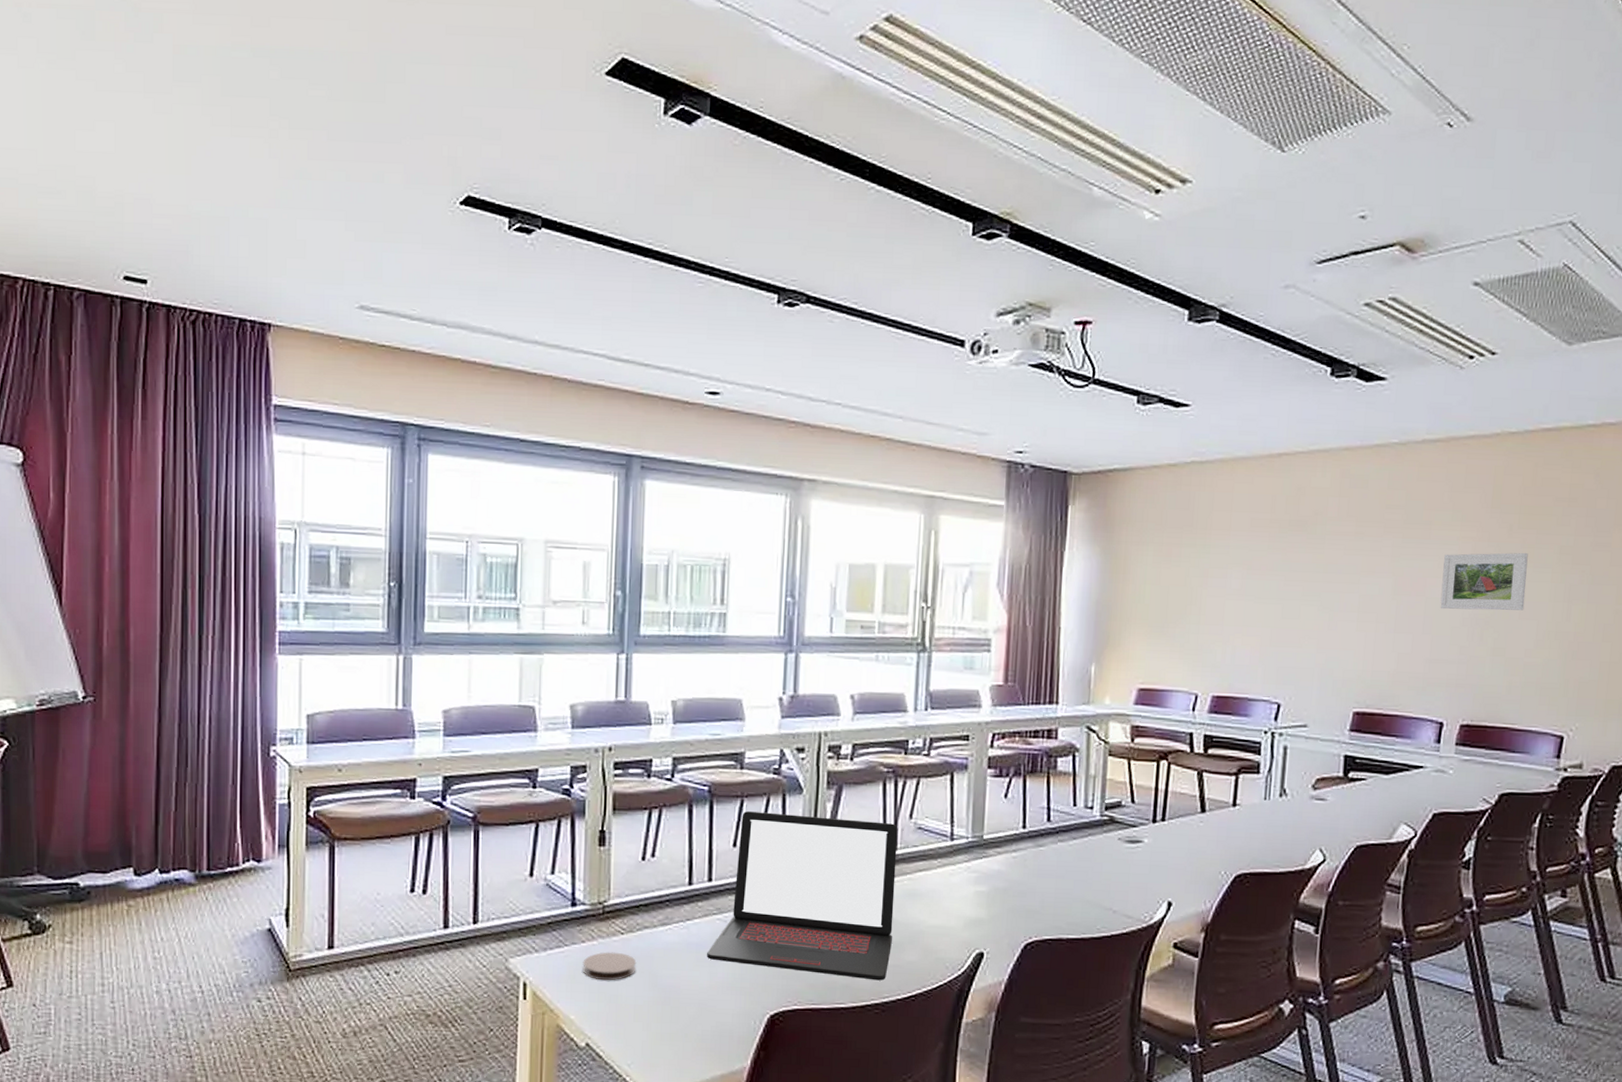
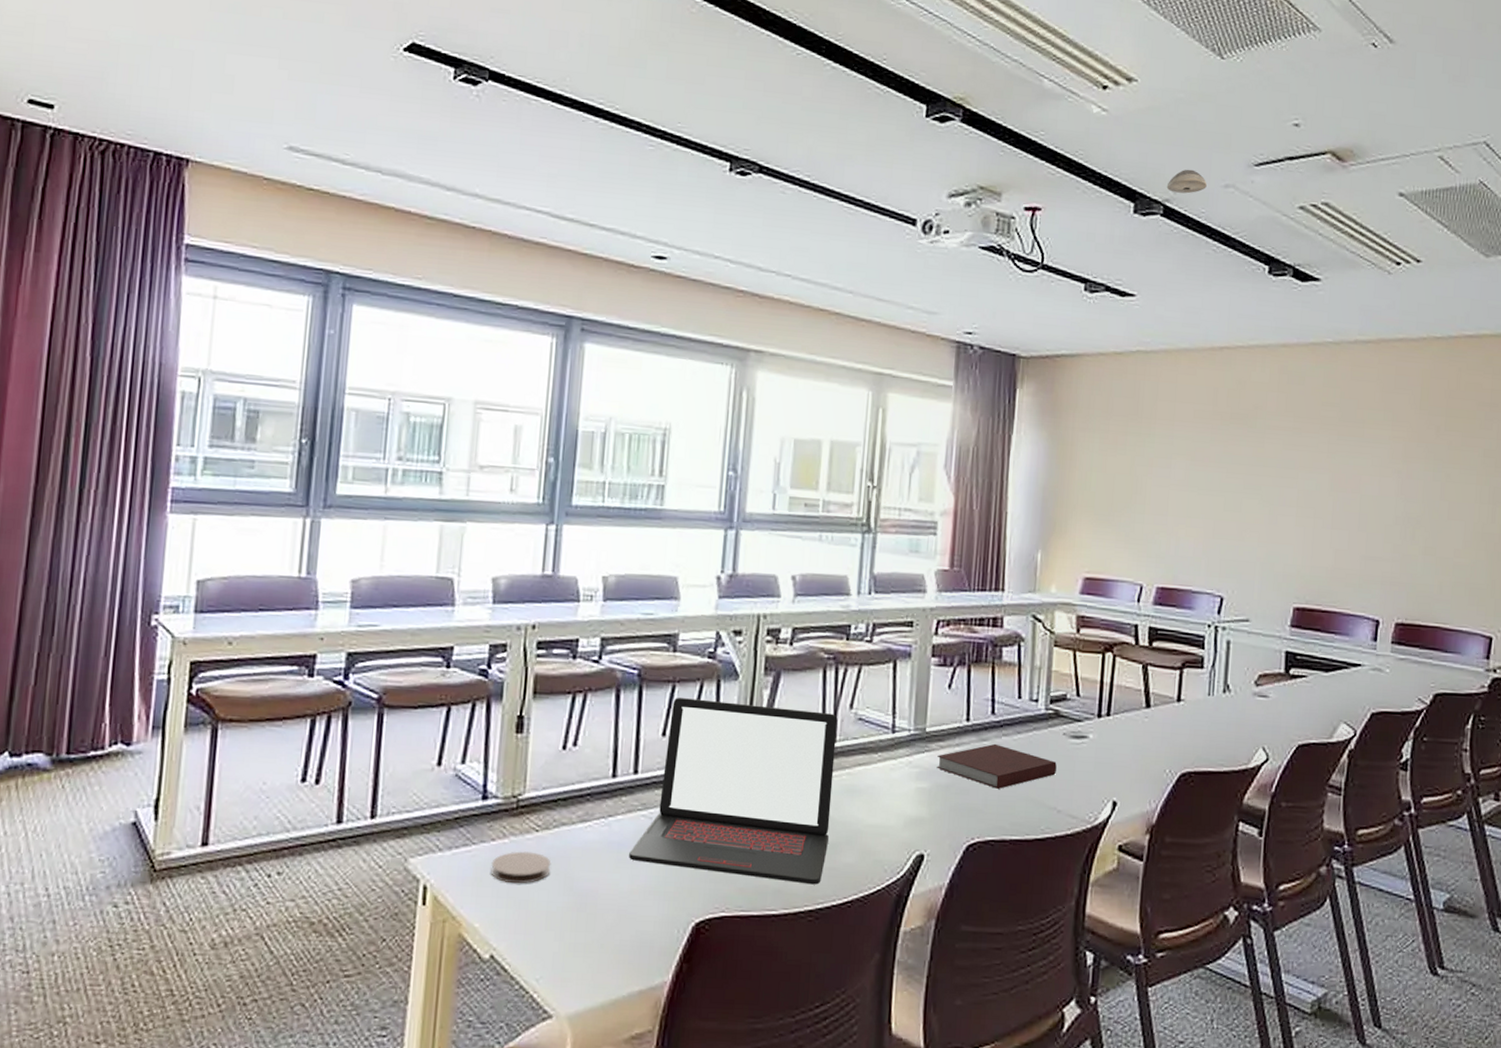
notebook: none [994,849,1112,891] -> present [937,743,1057,789]
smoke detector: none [1223,271,1266,297] -> present [1166,169,1207,194]
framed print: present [1440,552,1528,611] -> none [1374,452,1455,511]

